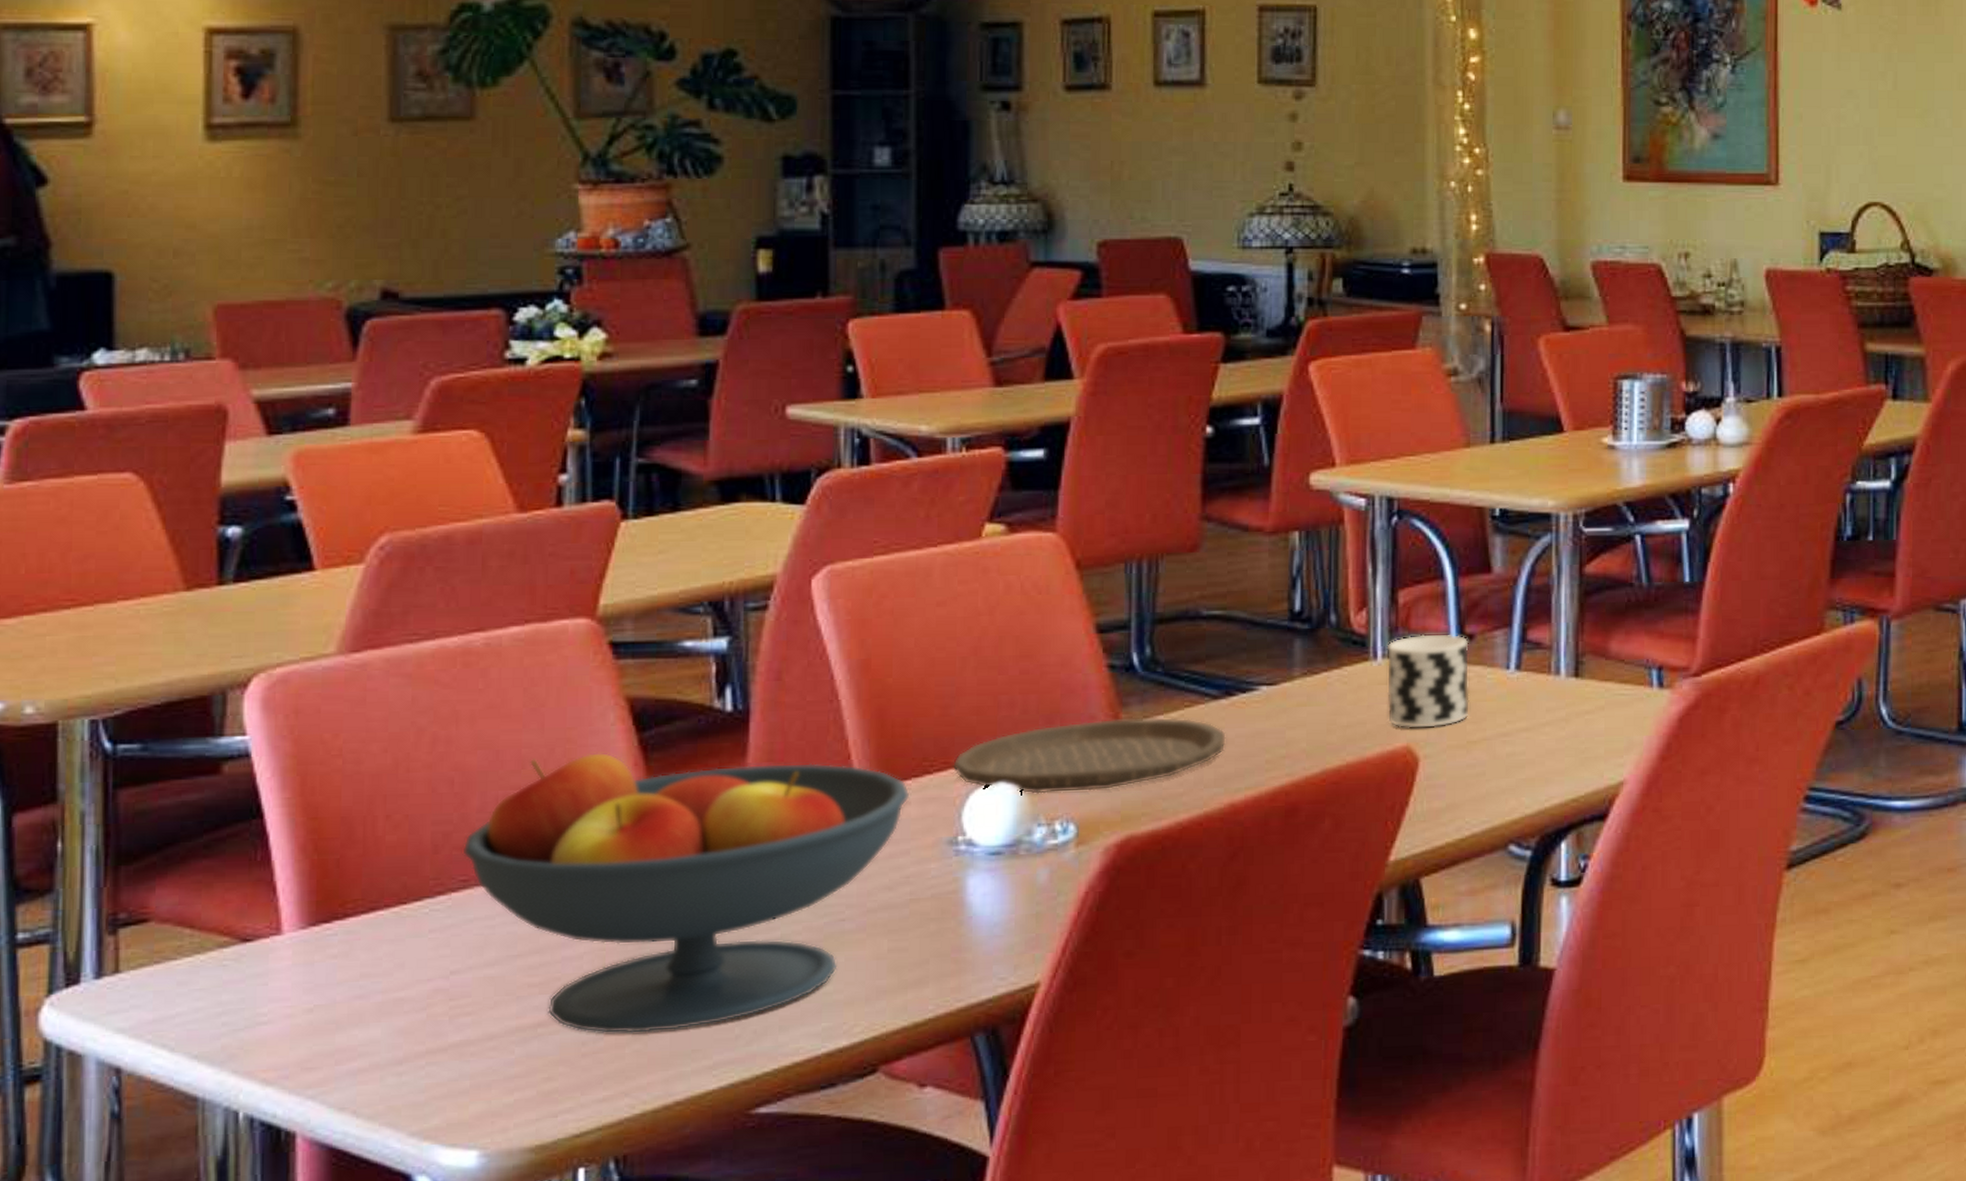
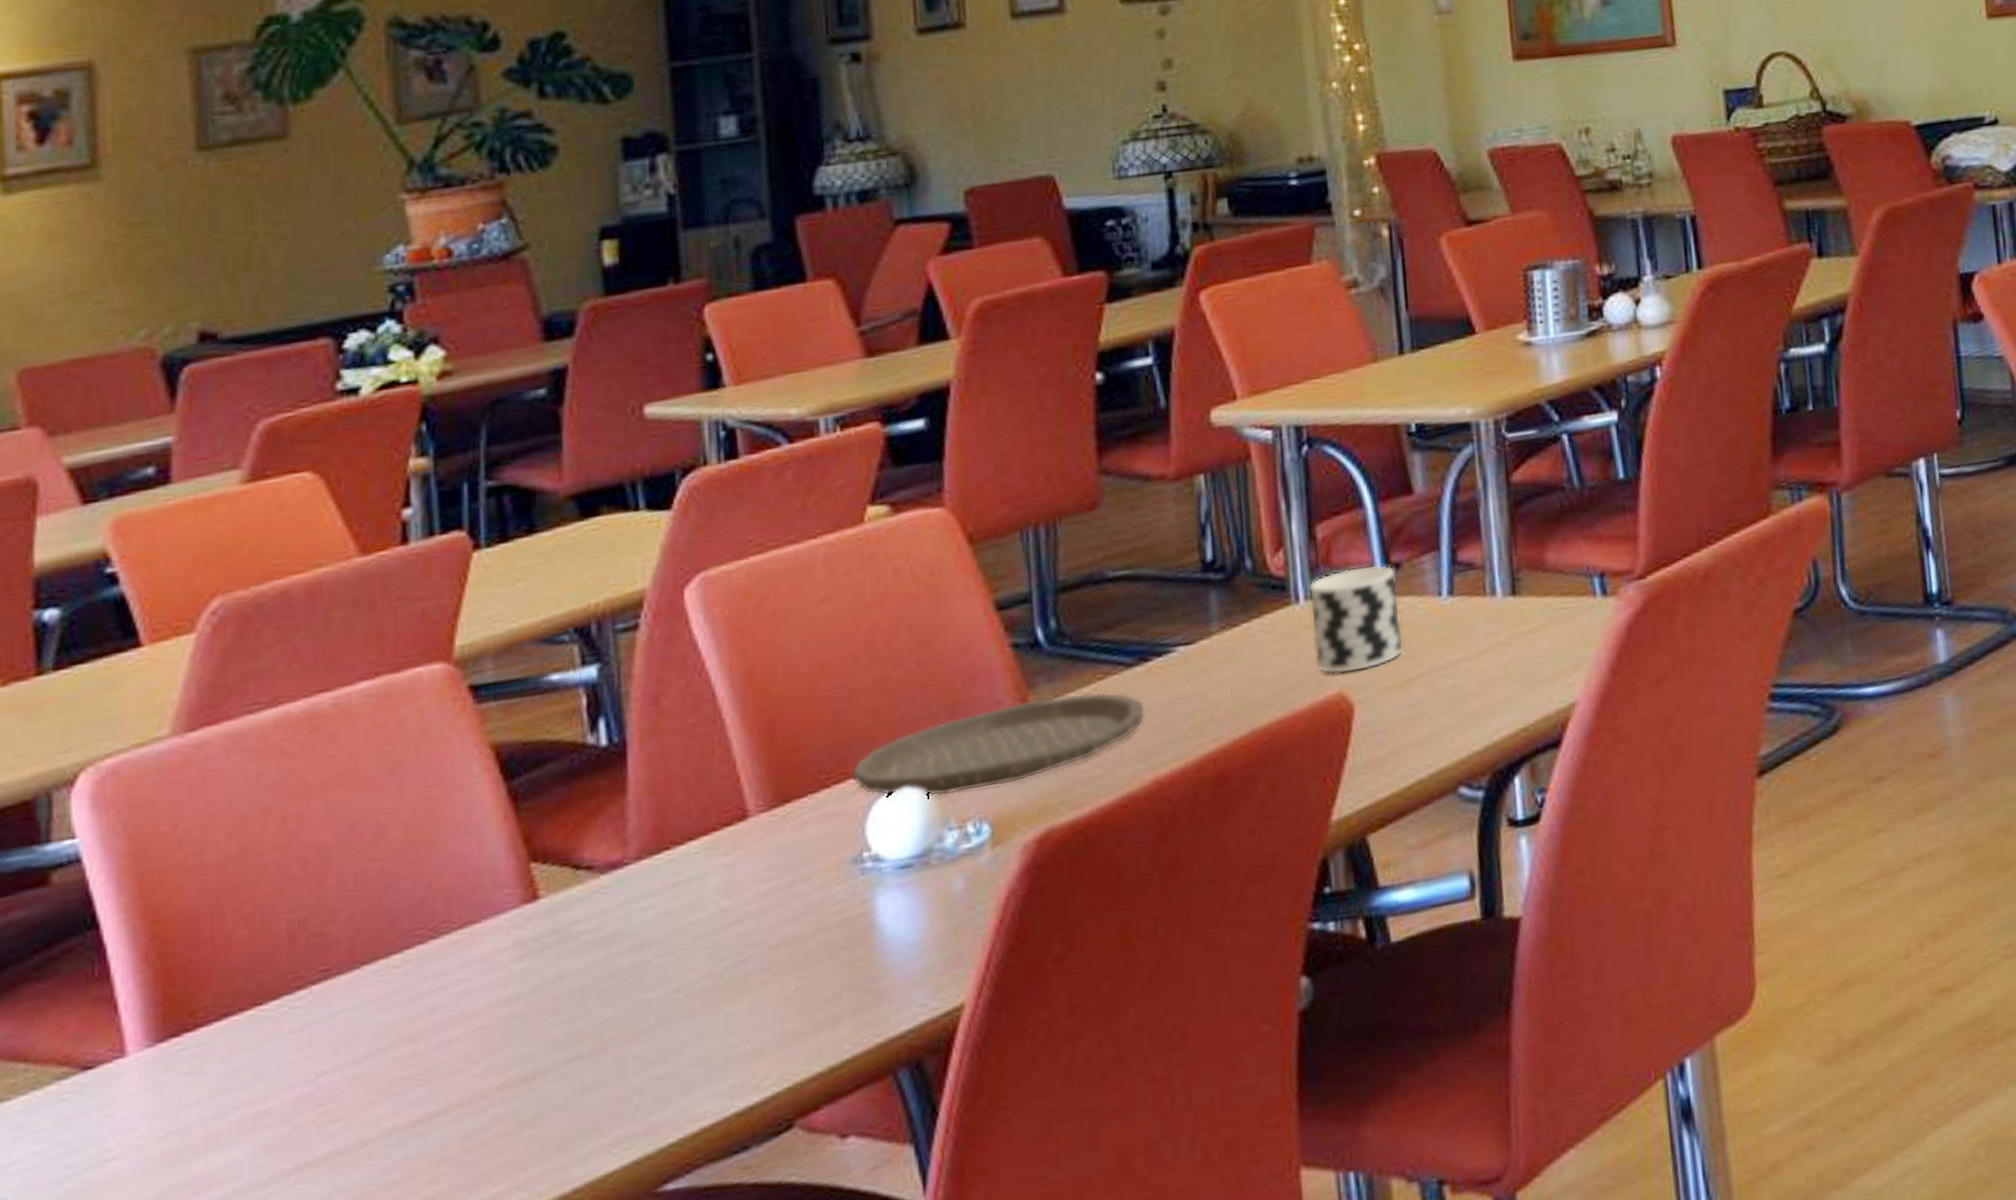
fruit bowl: present [462,752,910,1034] -> none [321,788,808,1124]

